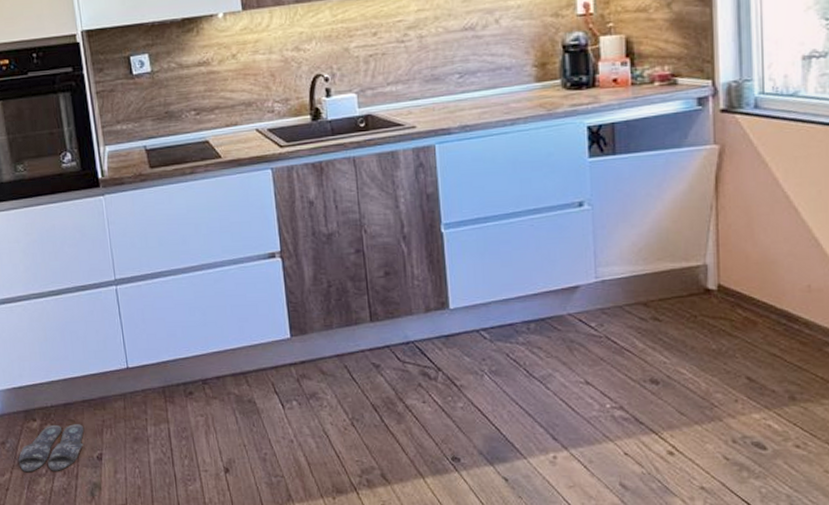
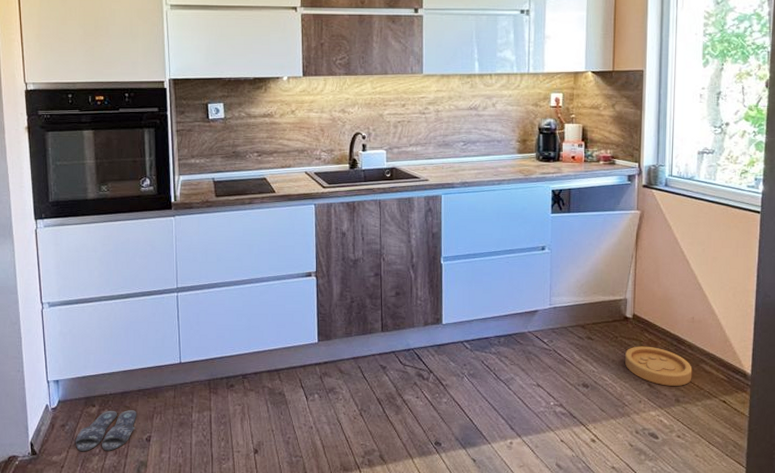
pet bowl: none [710,326,813,379] -> present [625,346,692,386]

